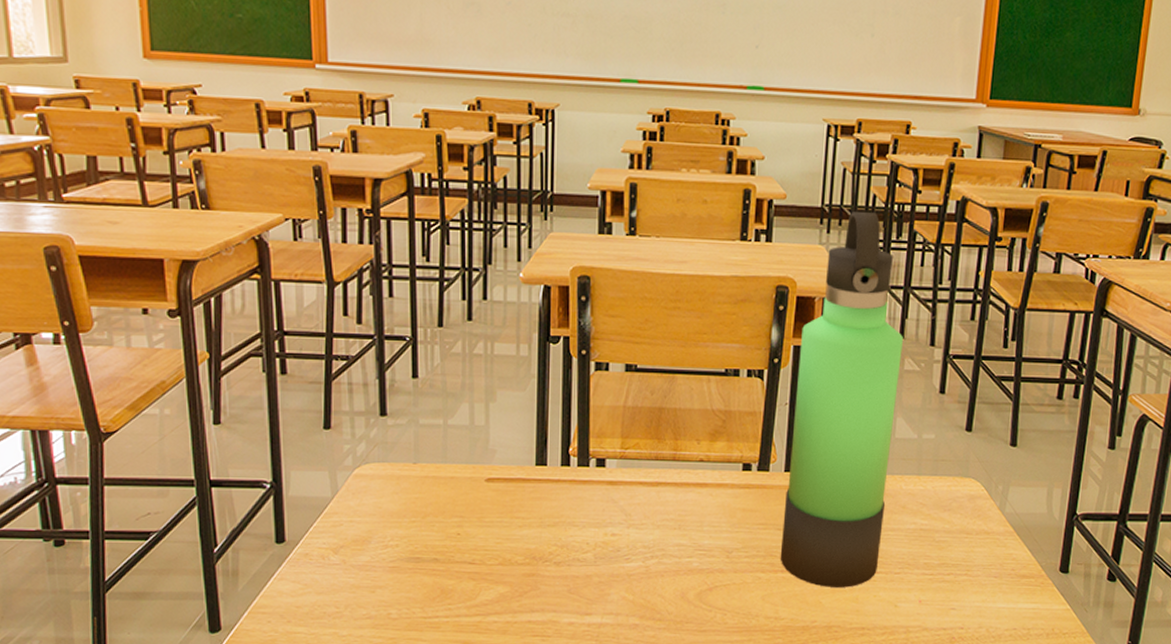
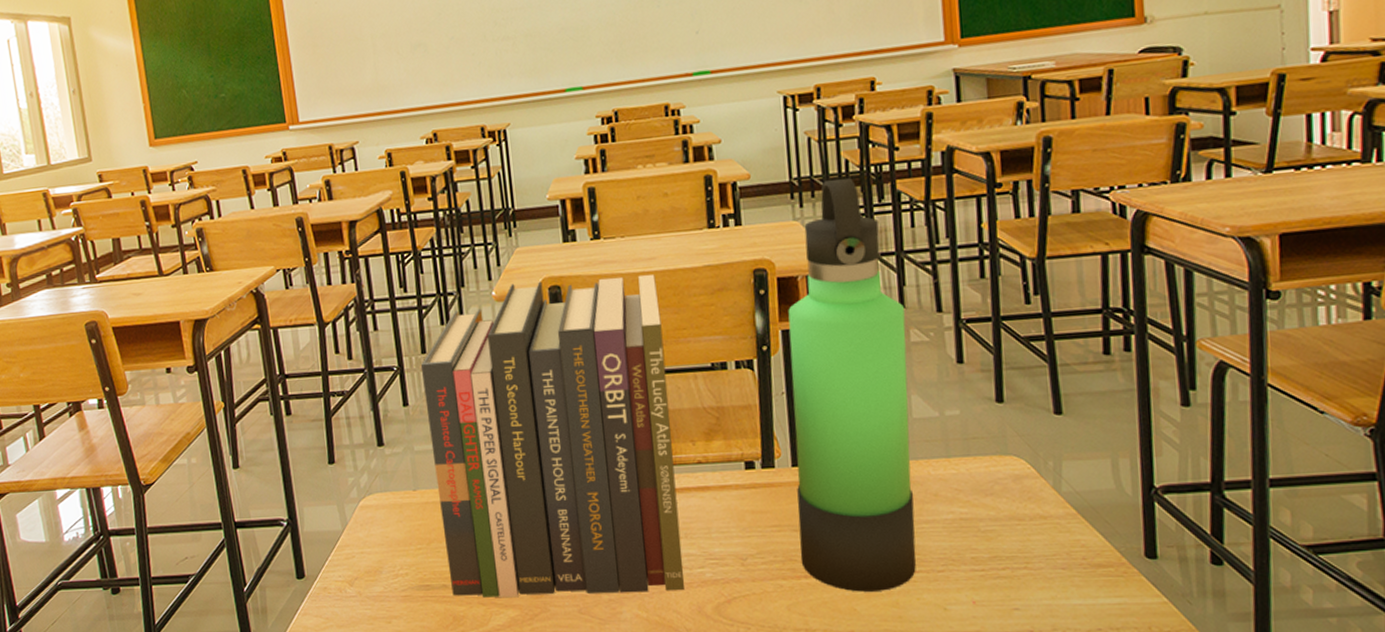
books: none [435,268,685,577] -> present [420,274,684,598]

